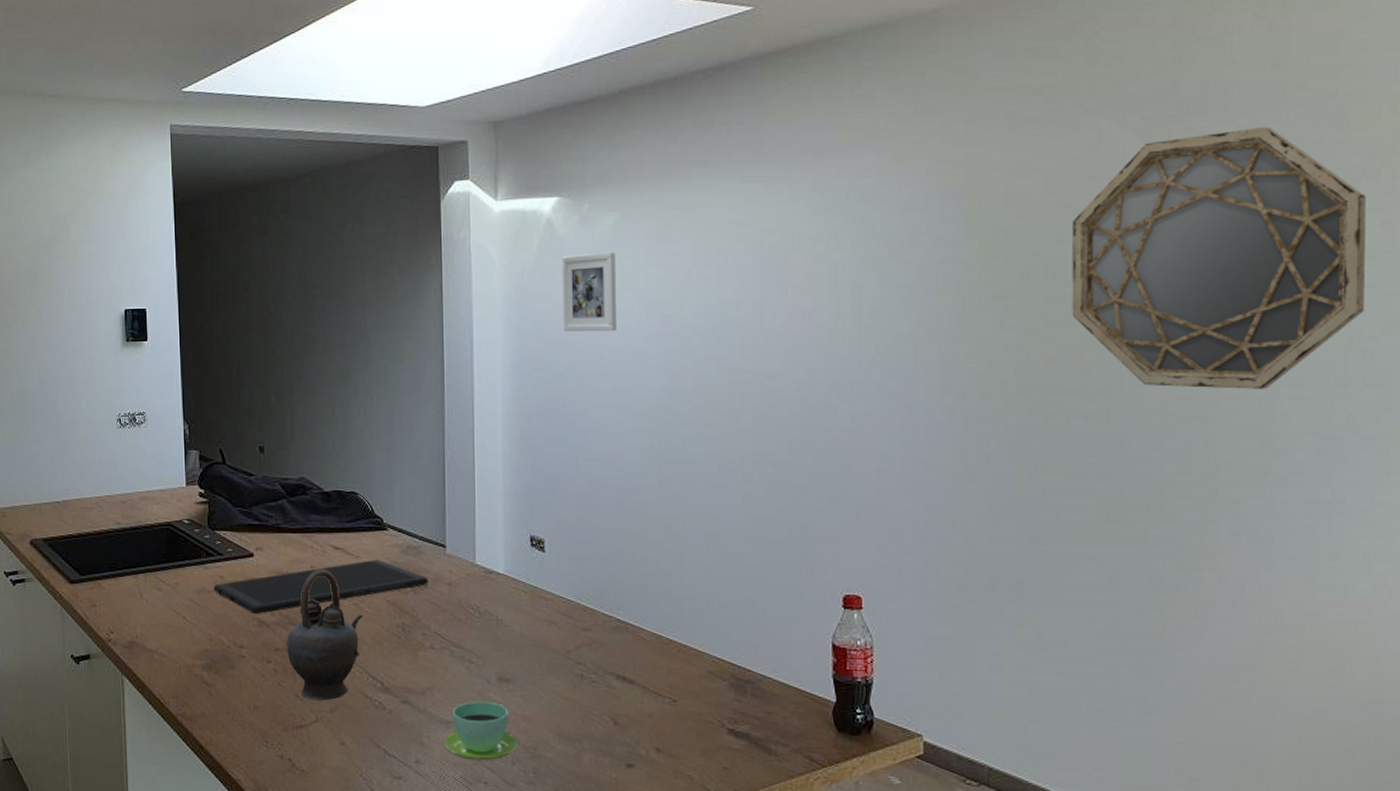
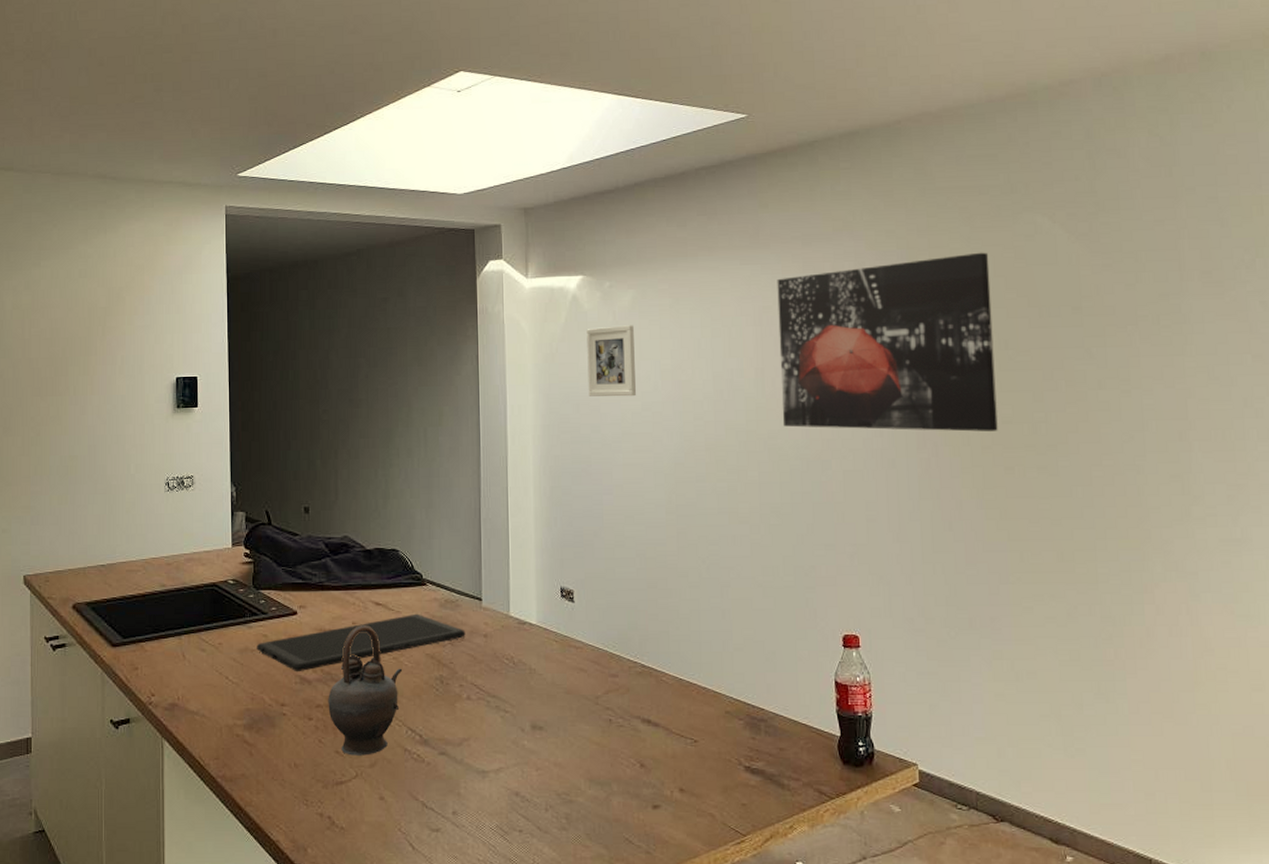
cup: present [444,701,519,761] -> none [480,749,552,809]
wall art: none [782,165,1039,374] -> present [777,252,998,432]
home mirror: present [1072,127,1366,389] -> none [1018,223,1253,444]

